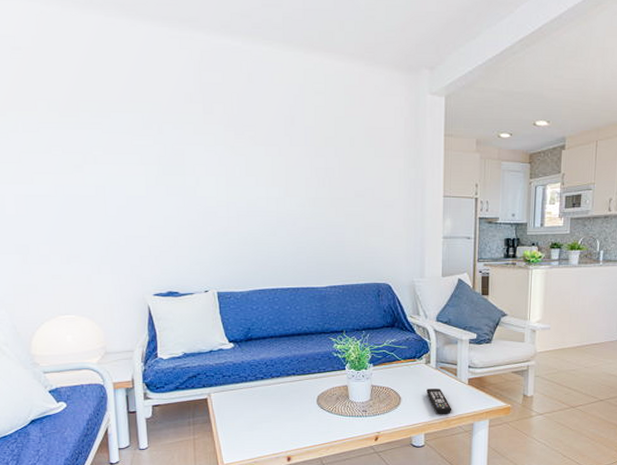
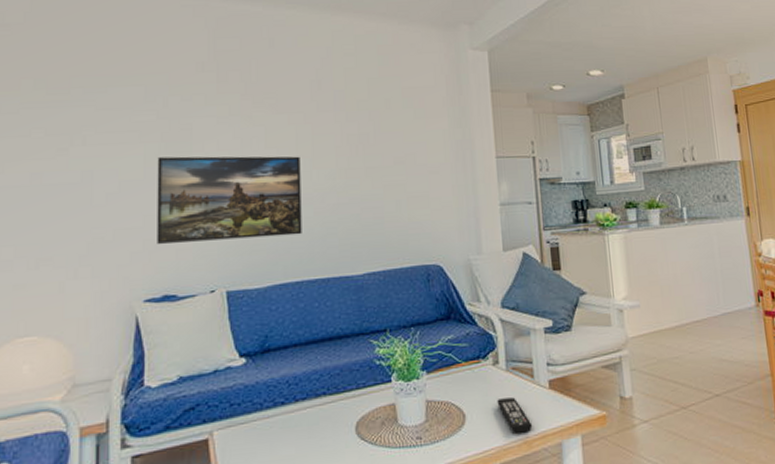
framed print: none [157,178,277,251] -> present [157,156,302,244]

